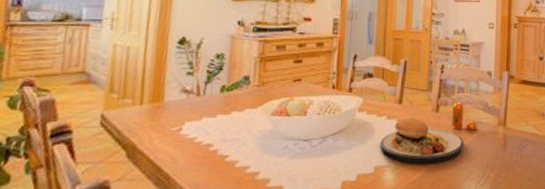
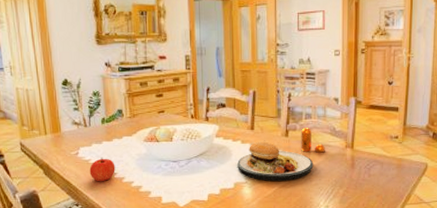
apple: none [191,134,229,168] -> present [89,157,115,182]

